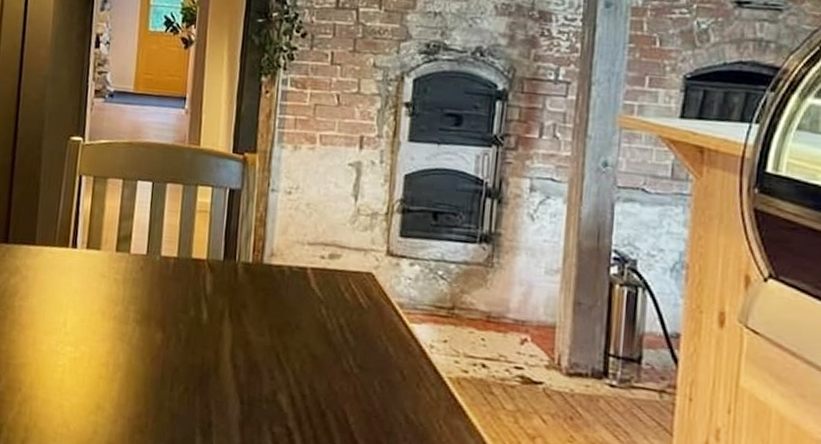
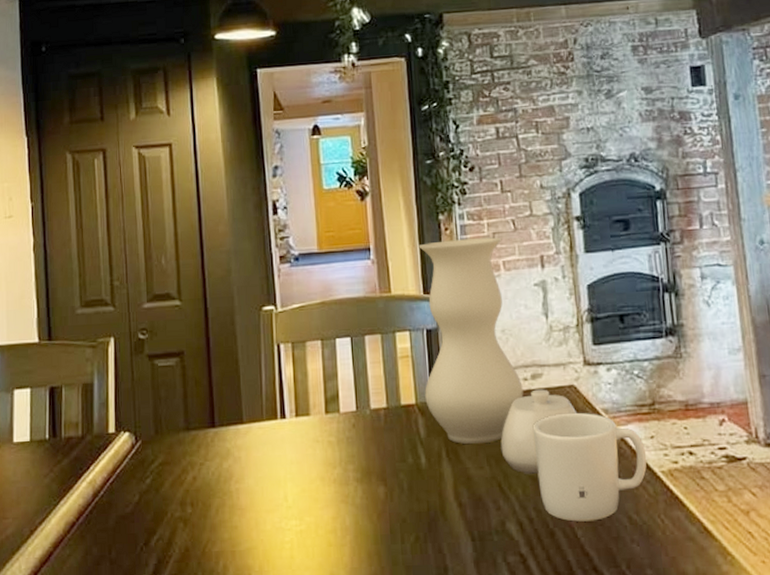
vase: none [217,102,323,313] -> present [419,237,524,445]
sugar bowl: none [285,269,371,353] -> present [500,389,578,475]
mug: none [317,298,436,412] -> present [532,412,647,522]

